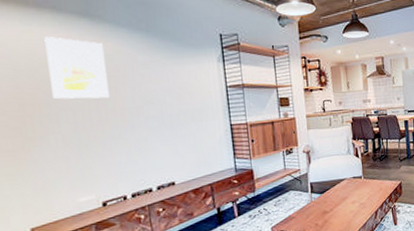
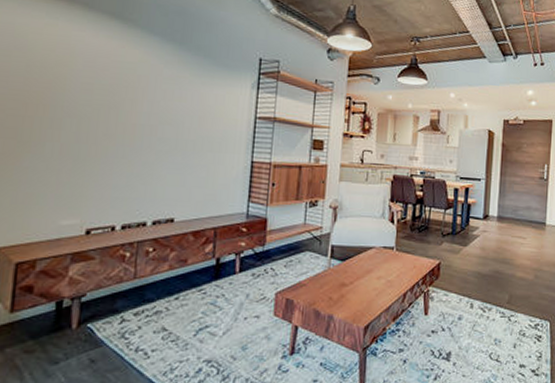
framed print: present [44,37,109,99] -> none [61,34,130,110]

